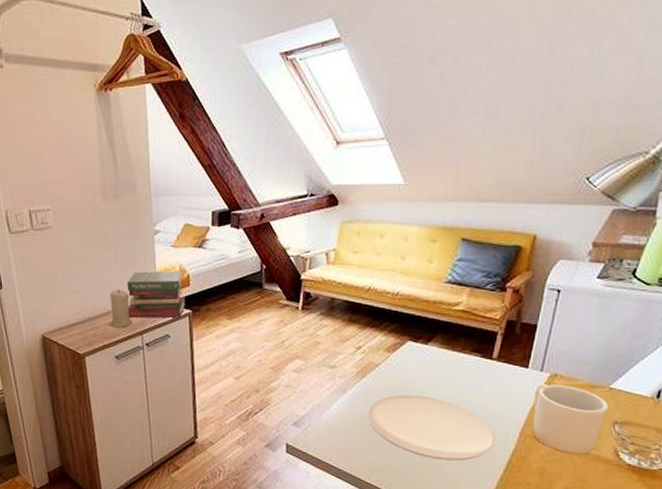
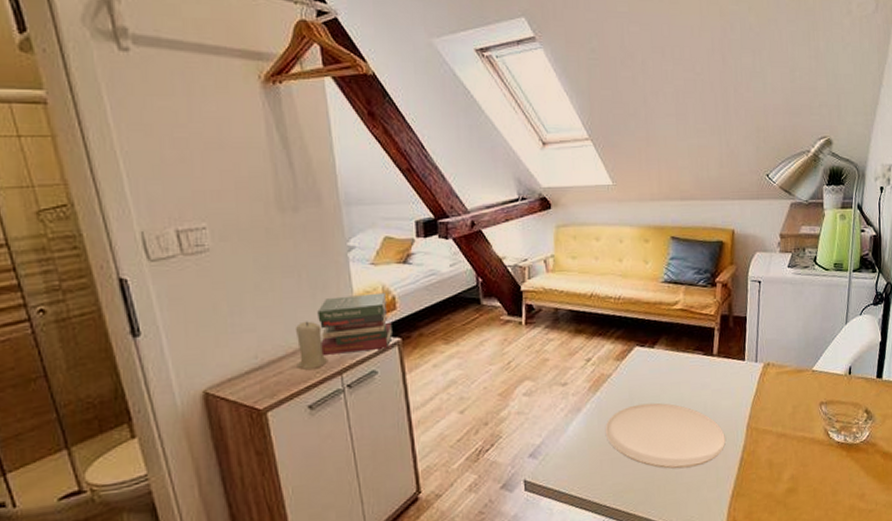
mug: present [532,384,609,455] -> none [753,373,815,441]

